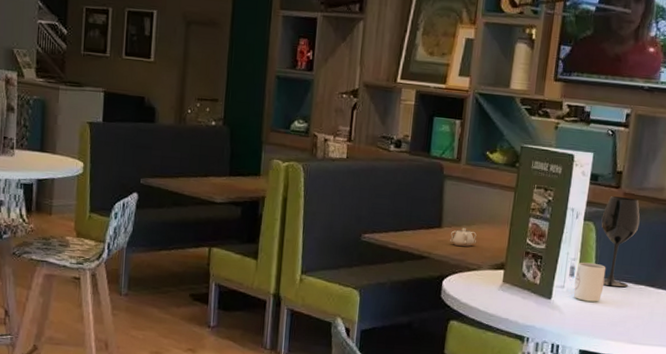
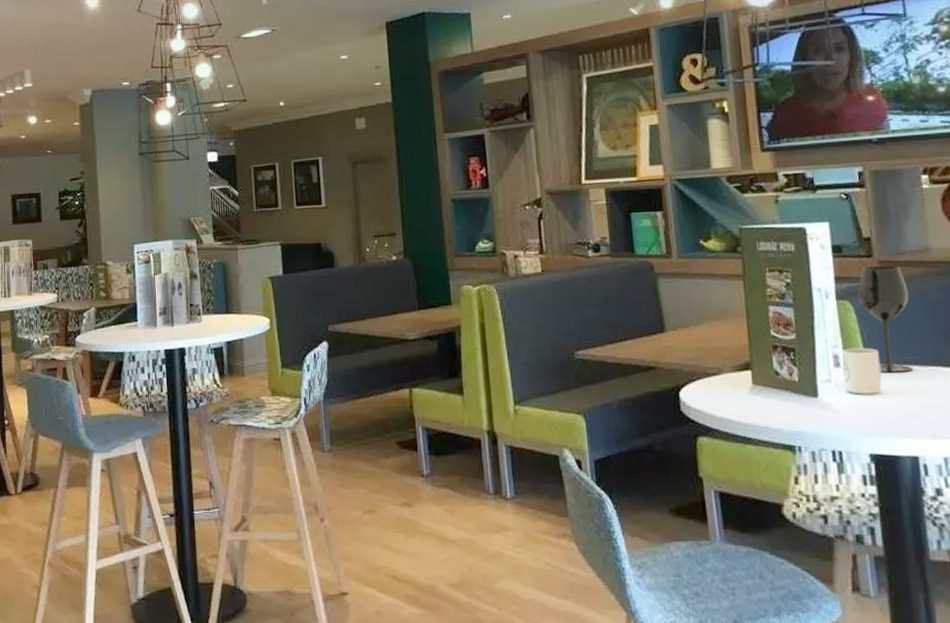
sugar bowl: present [449,228,477,247] -> none [677,328,711,350]

